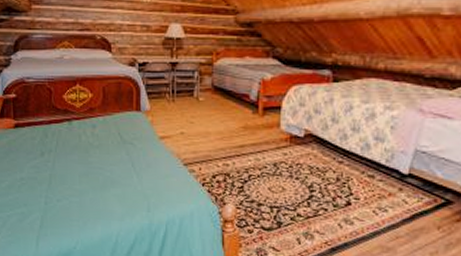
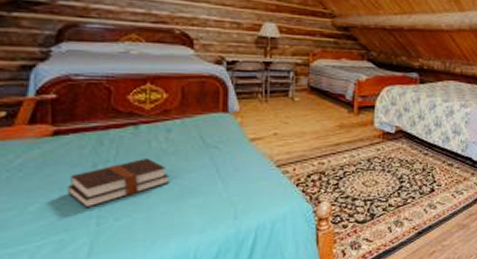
hardback book: none [25,149,95,189] -> present [67,157,169,208]

